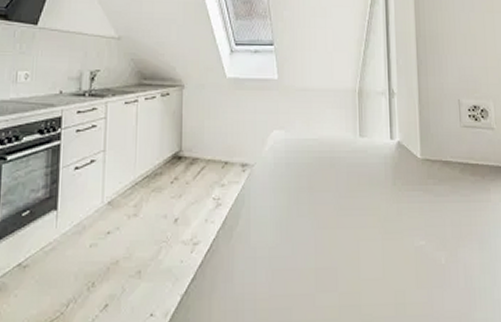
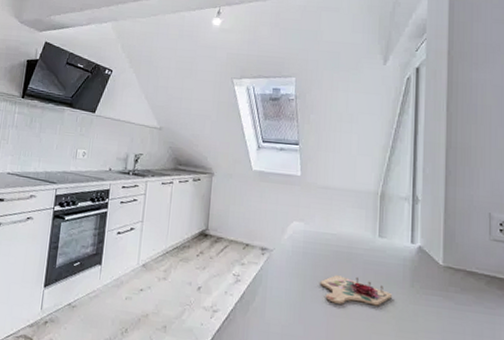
cutting board: none [305,182,376,214] -> present [320,275,392,306]

